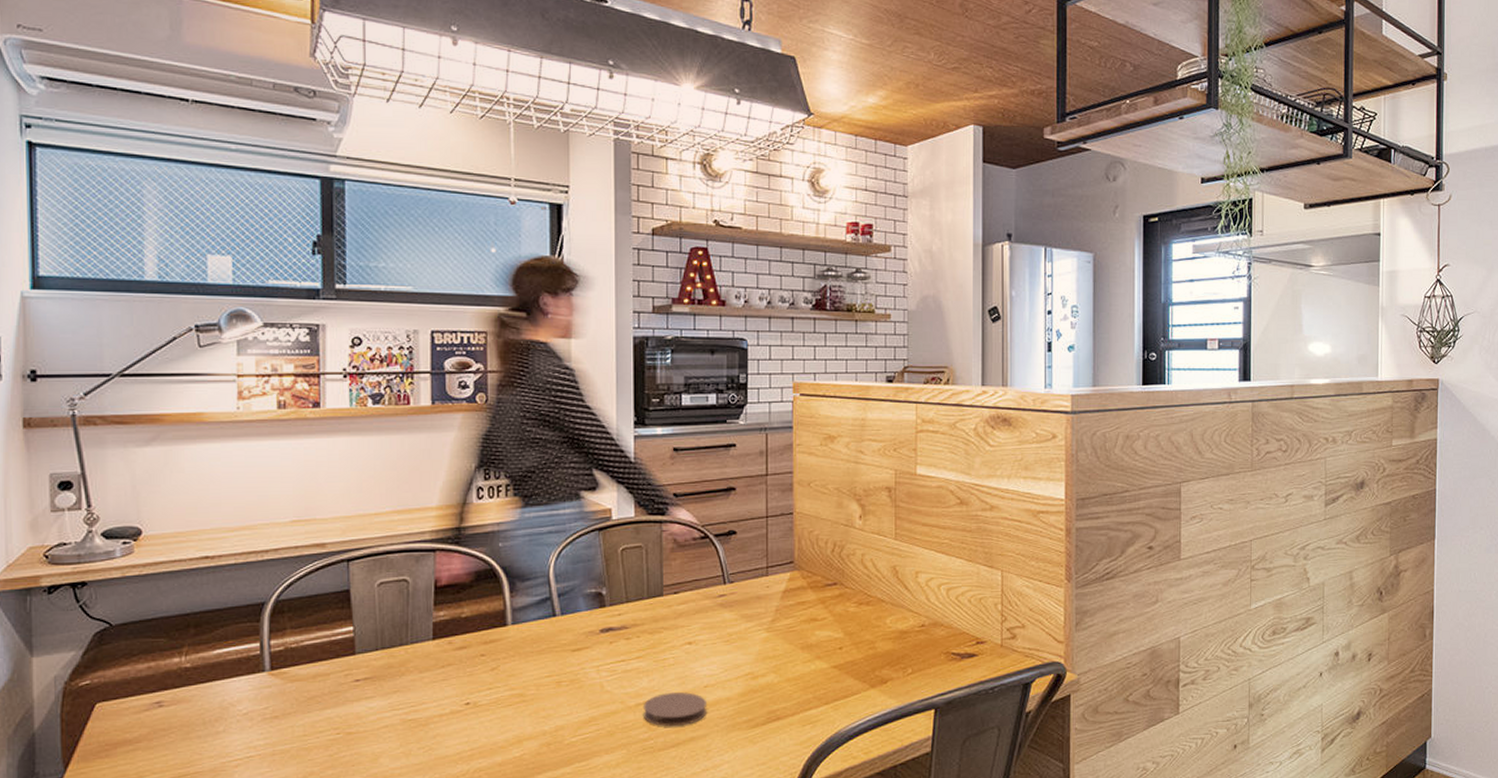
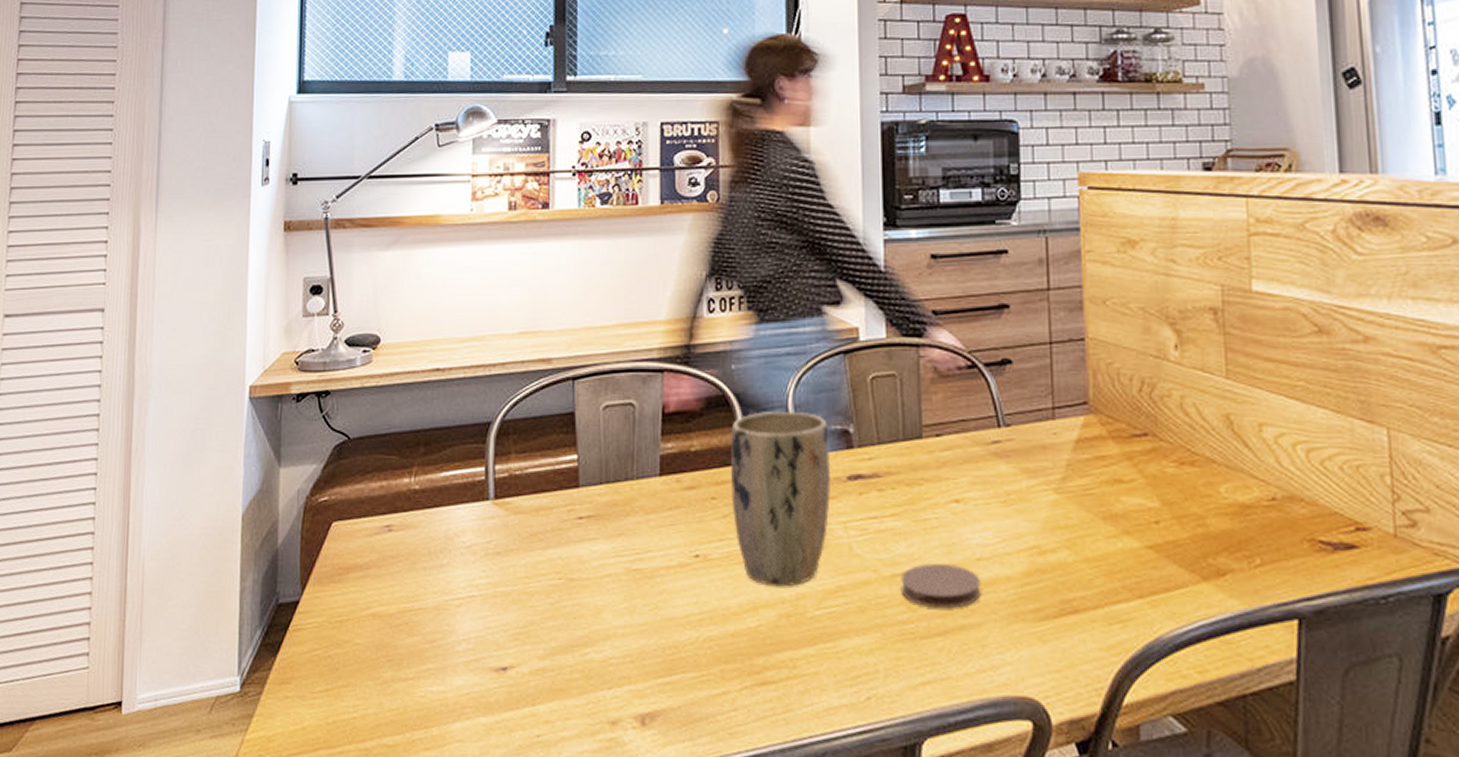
plant pot: none [497,580,587,722] -> present [729,412,832,587]

